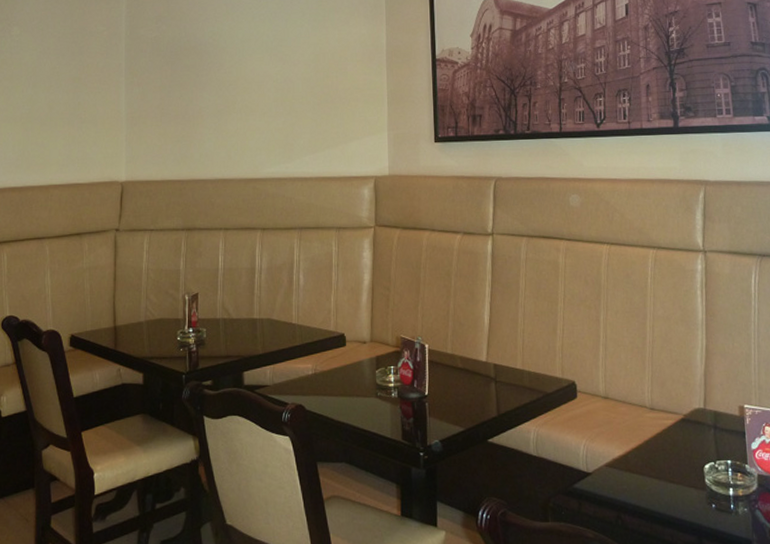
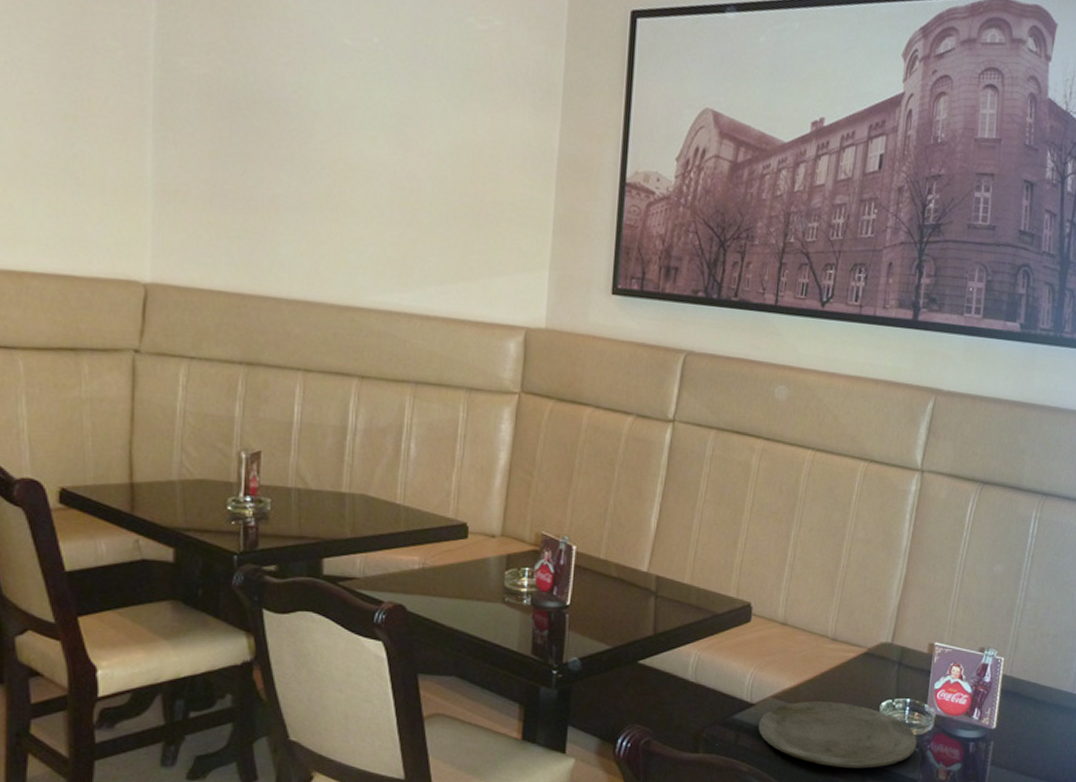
plate: none [597,467,745,531] -> present [759,701,917,768]

